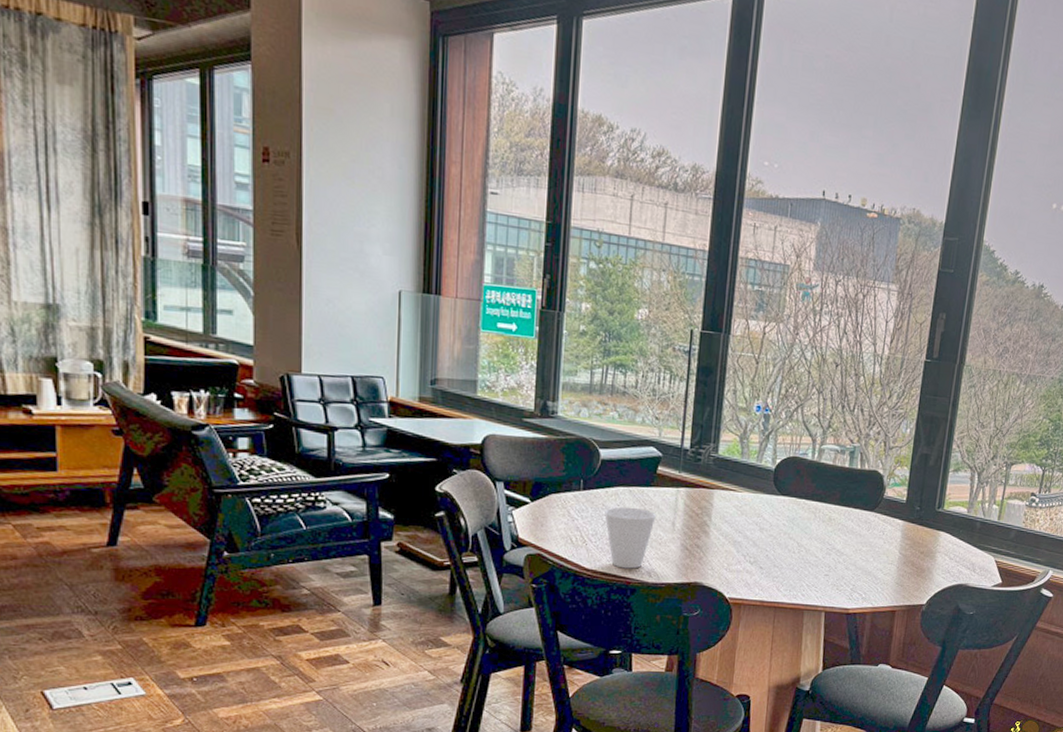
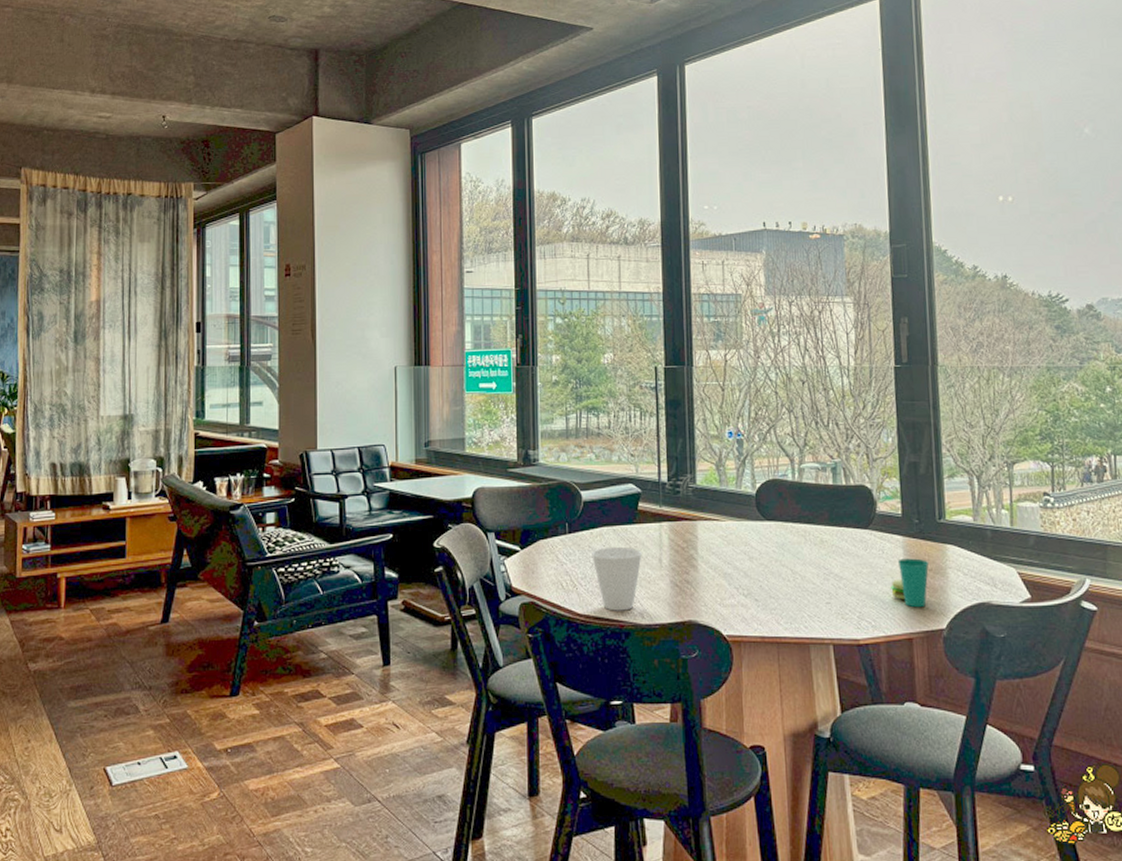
cup: none [884,540,921,585] -> present [891,558,929,608]

